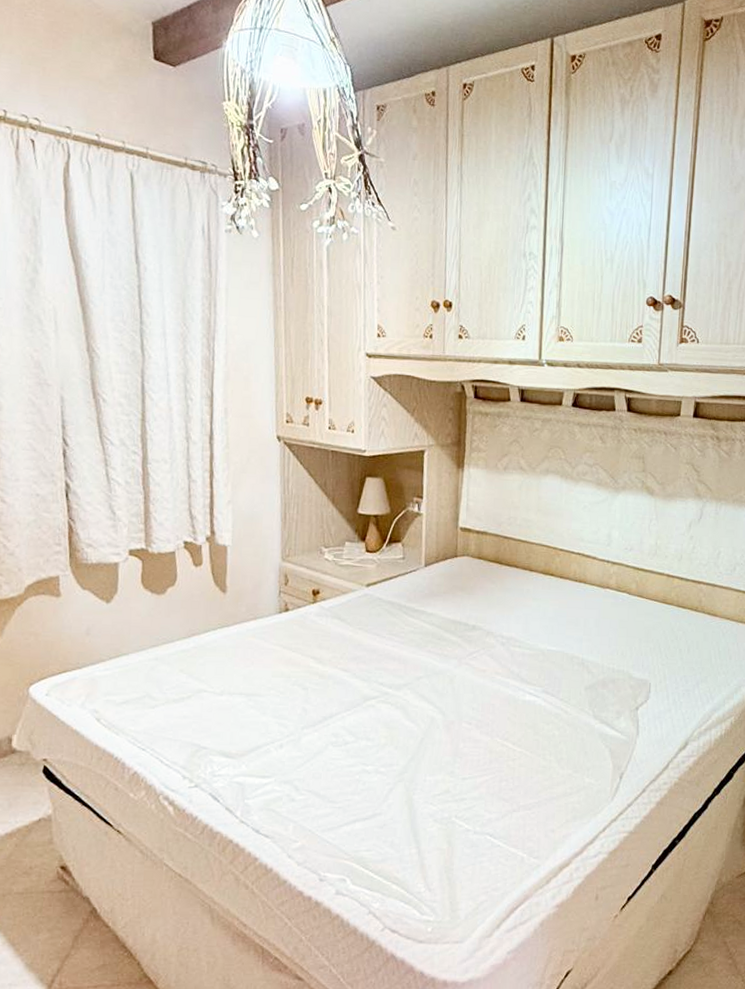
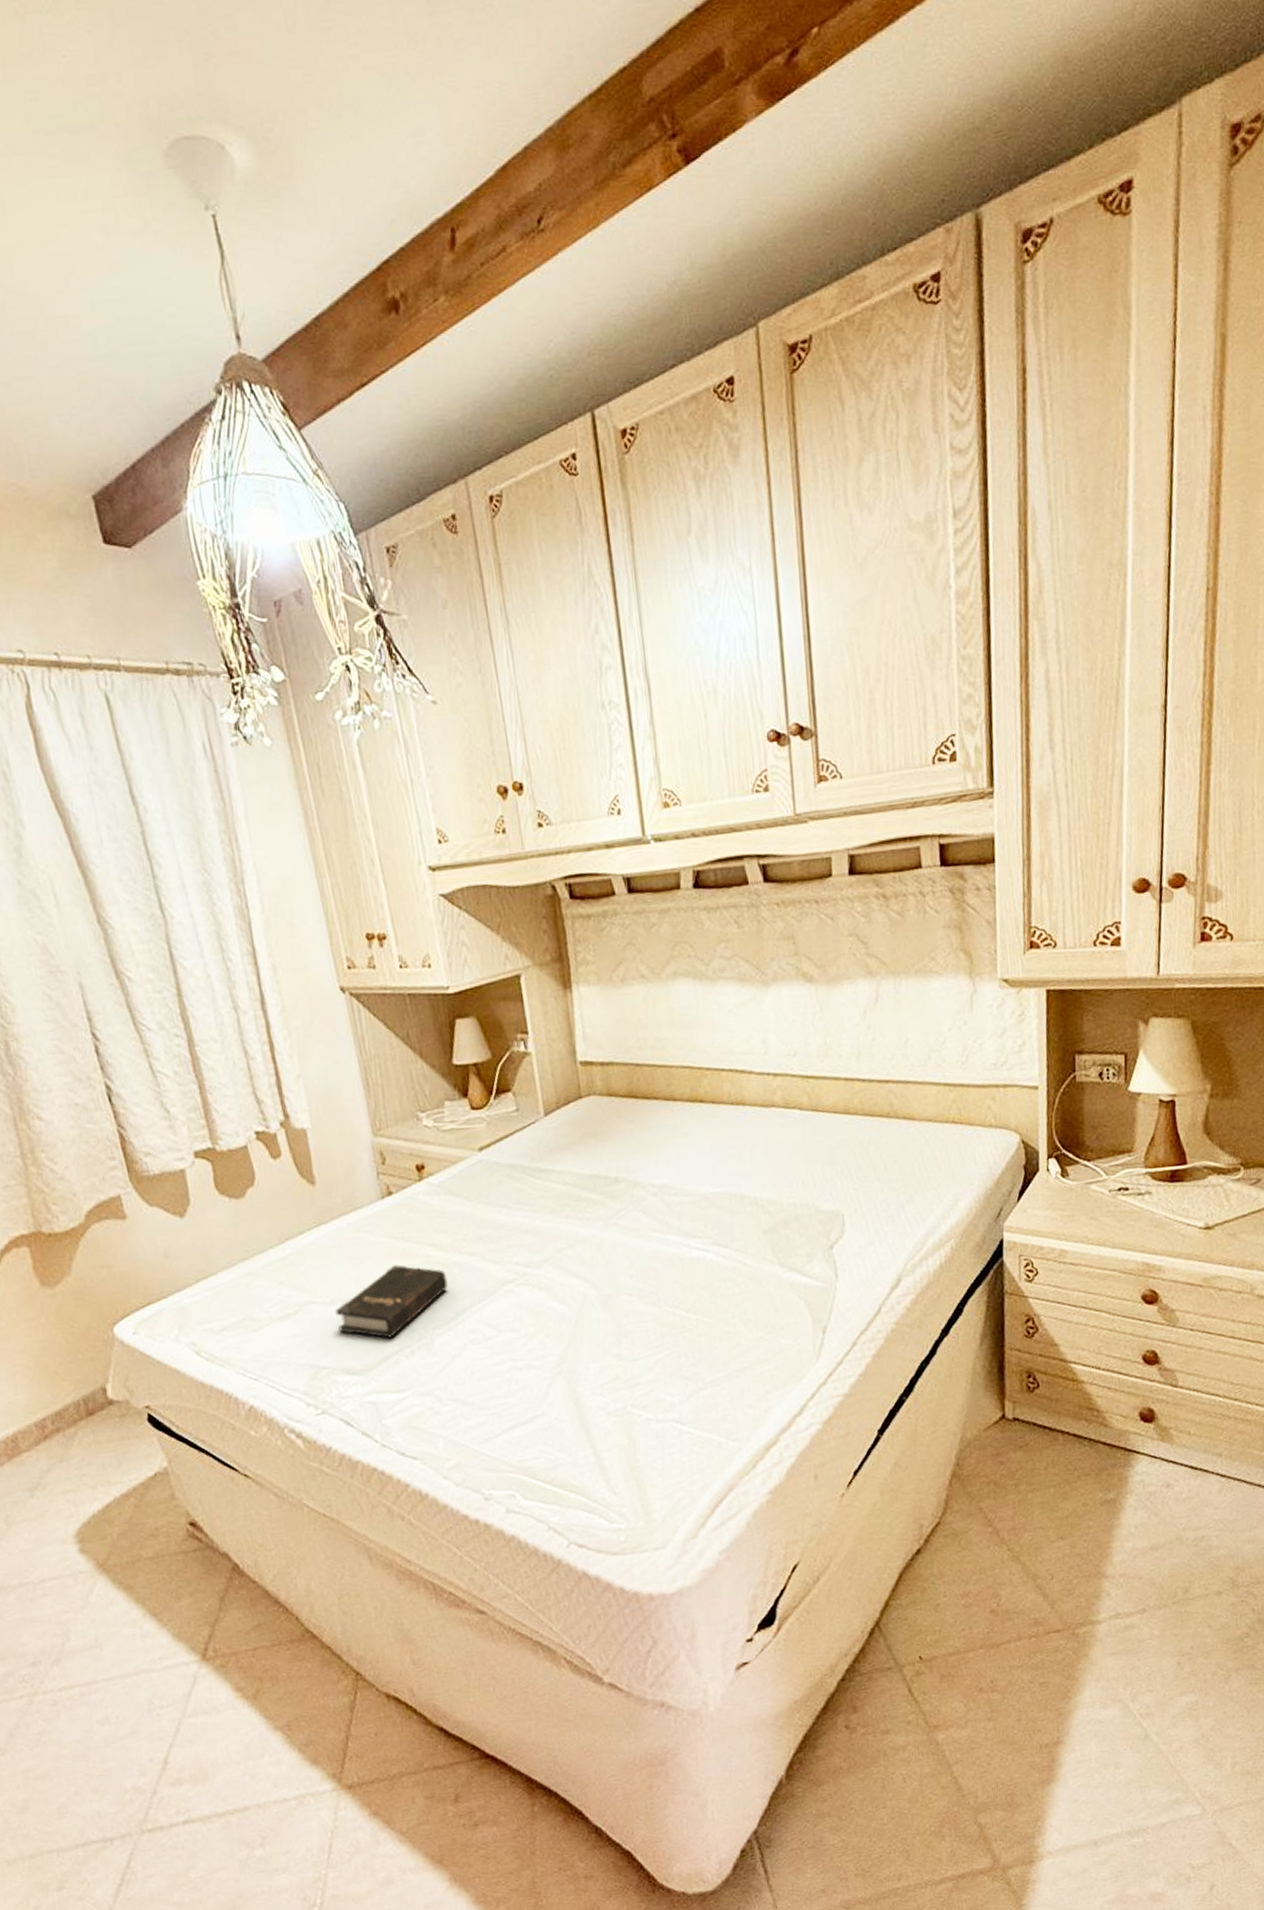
hardback book: none [222,670,322,731] -> present [335,1265,448,1338]

